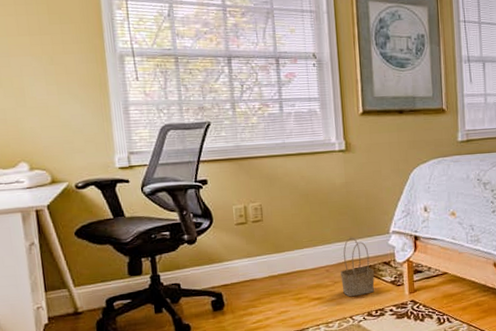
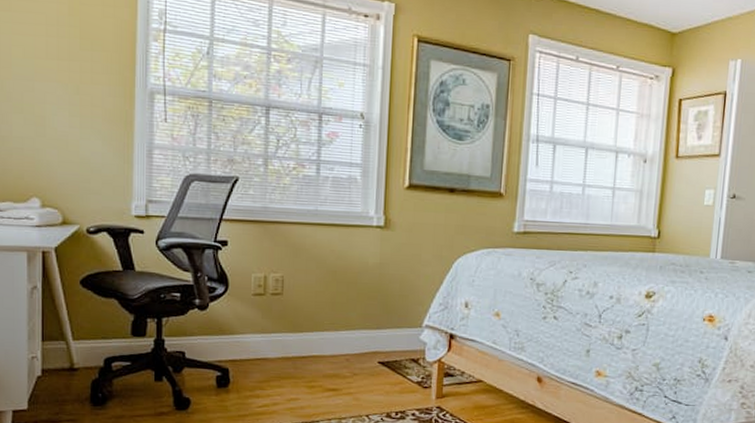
basket: present [340,237,375,297] -> none [361,325,399,393]

